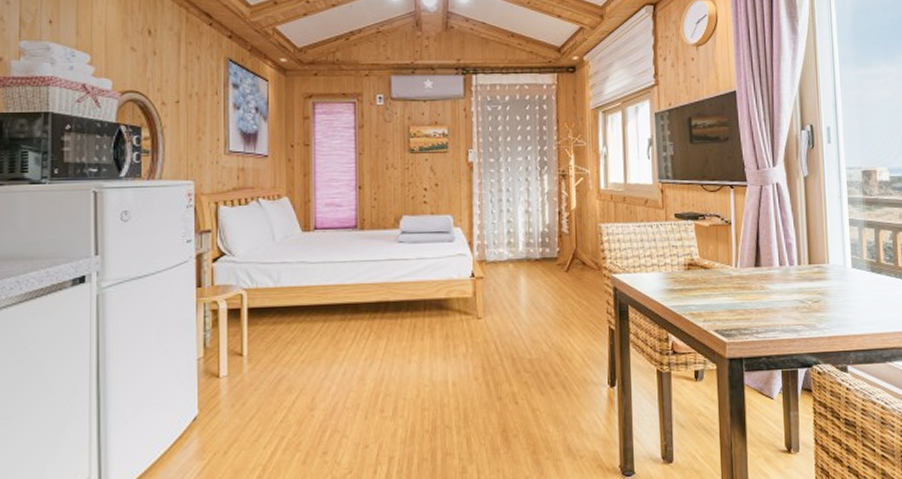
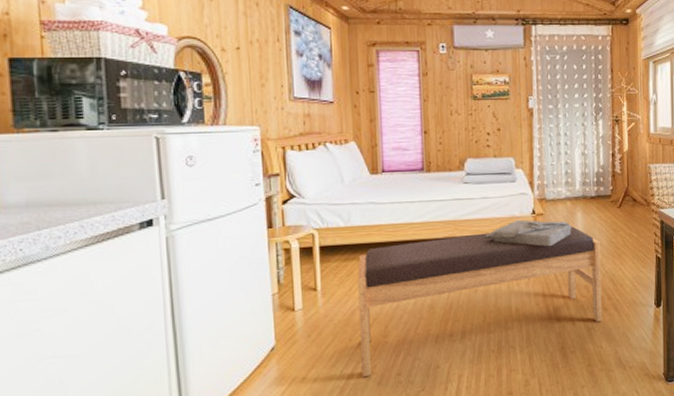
bench: none [285,292,548,456] -> present [357,226,602,378]
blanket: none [417,284,515,313] -> present [482,220,572,246]

